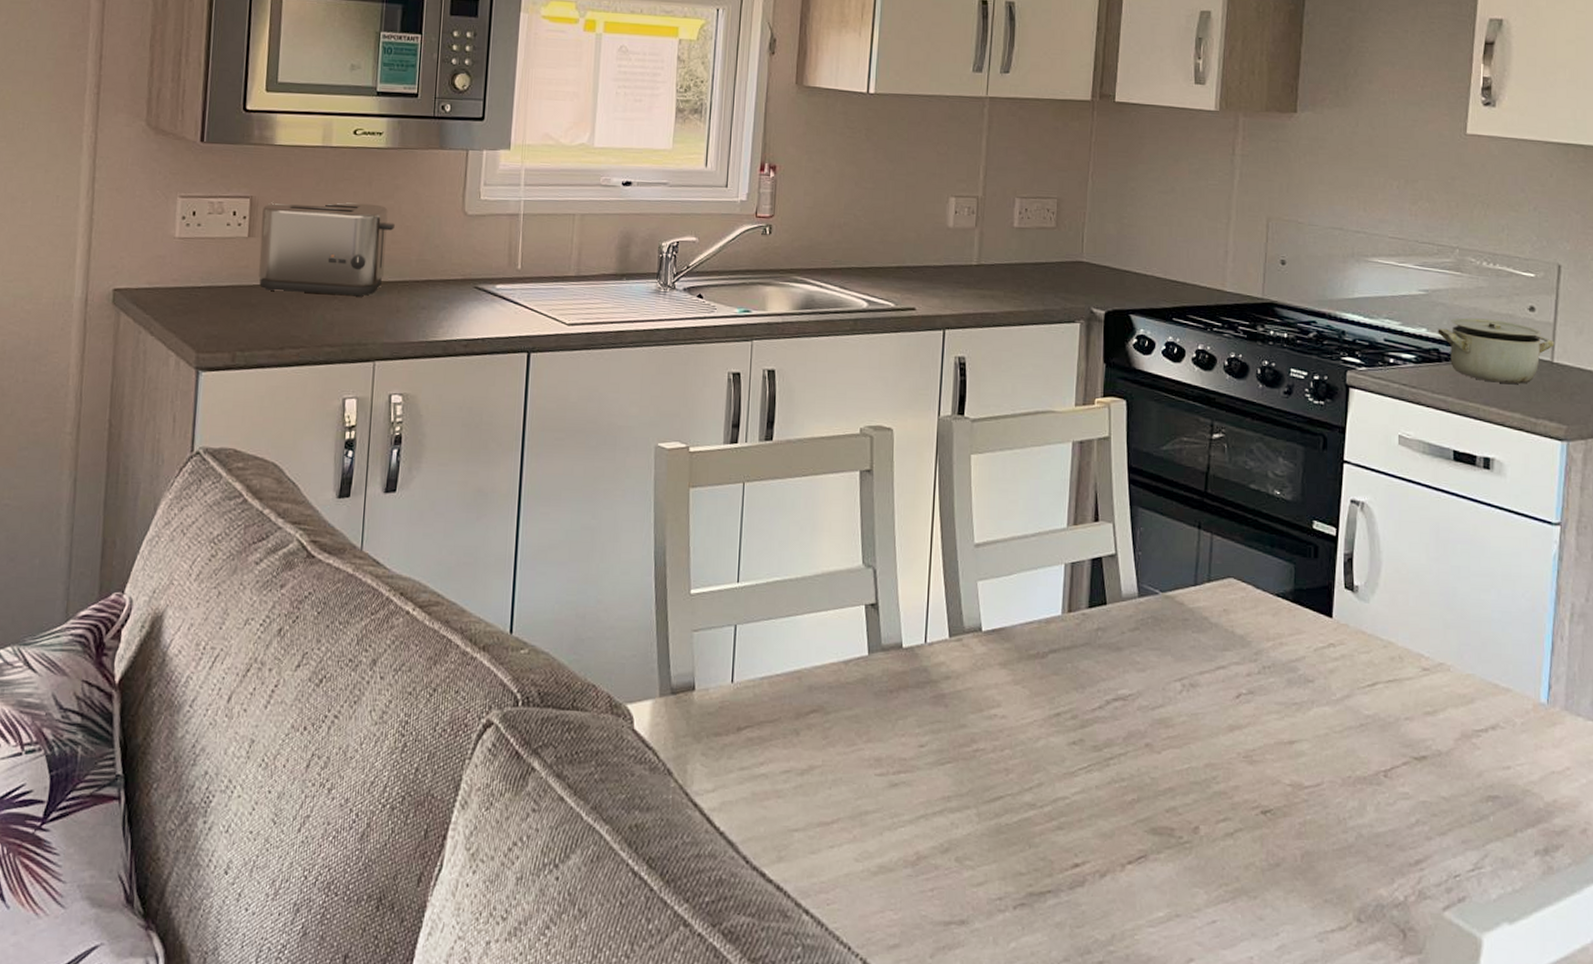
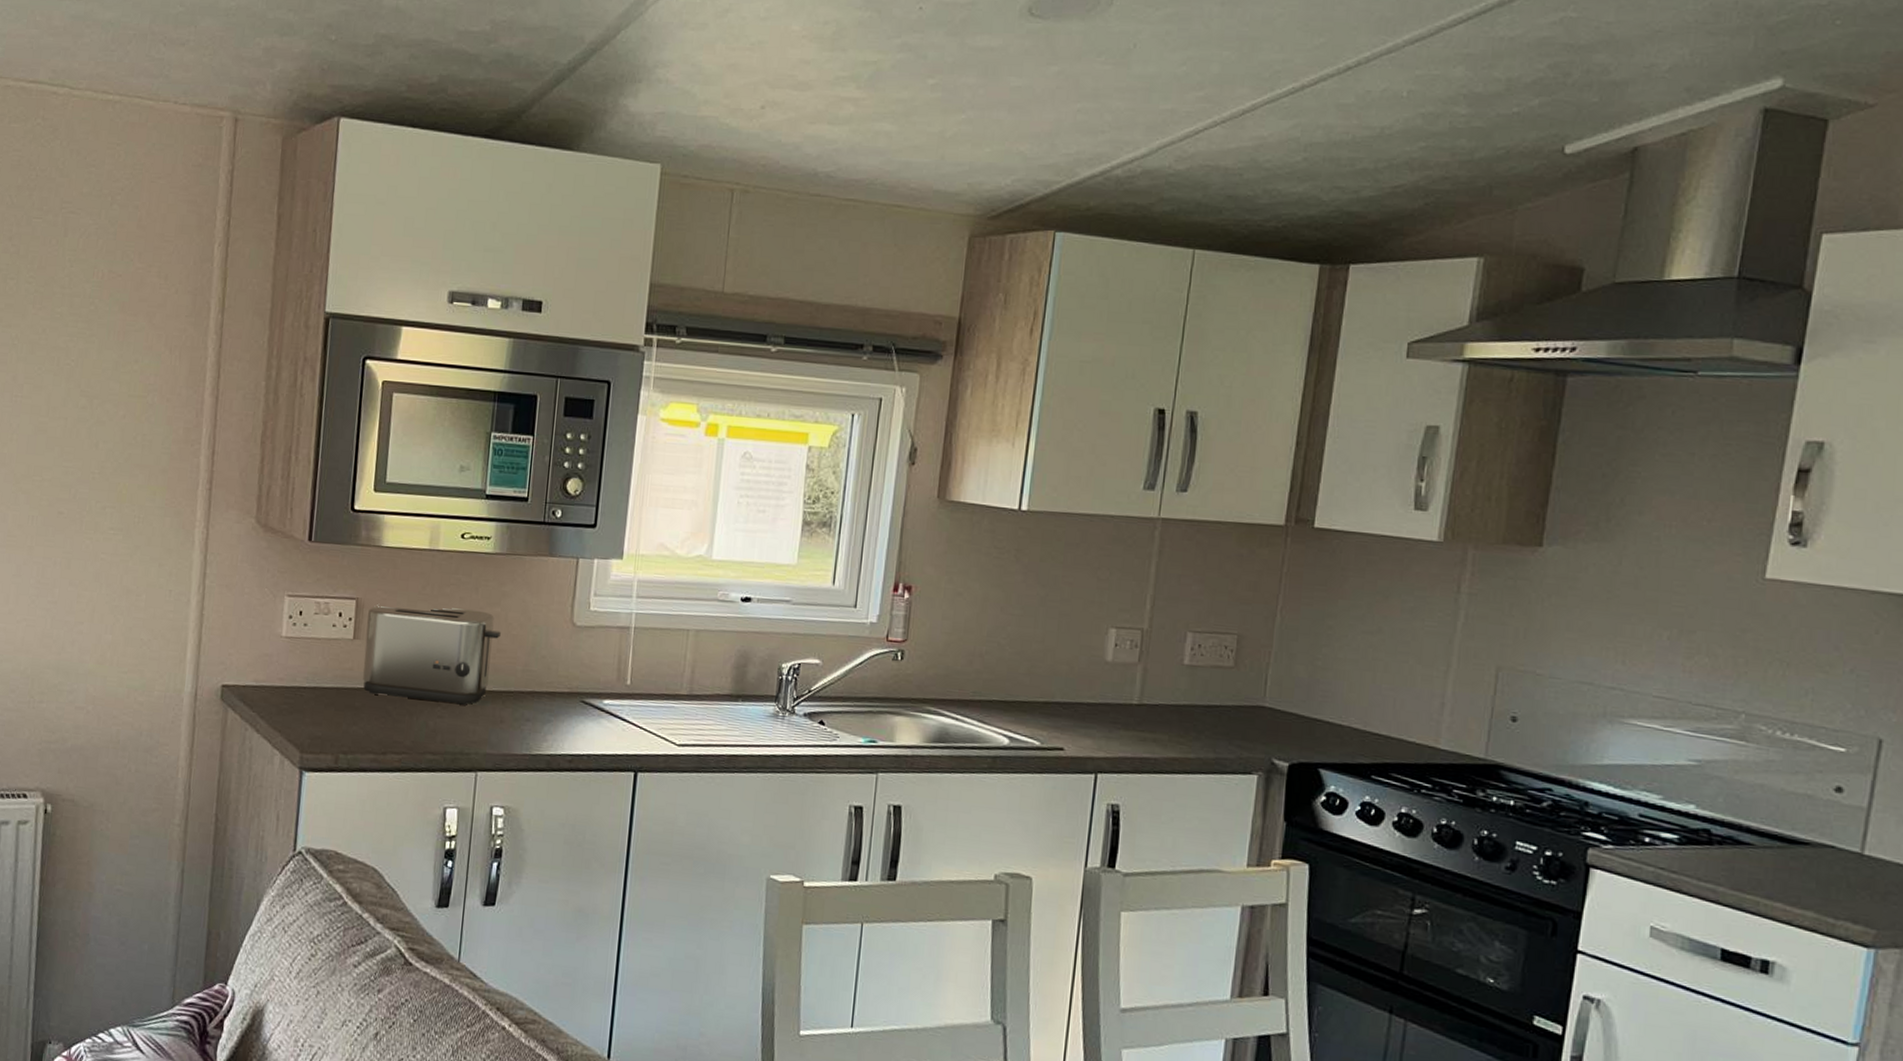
saucepan: present [1438,317,1555,384] -> none [1710,795,1867,878]

